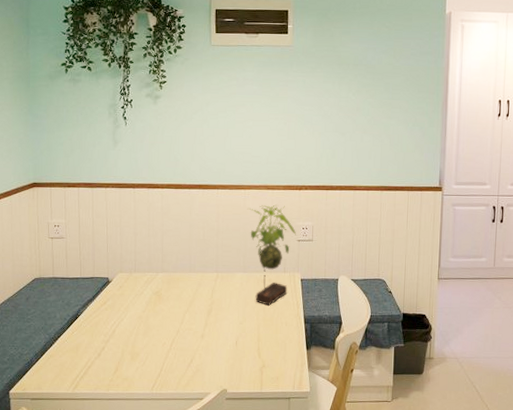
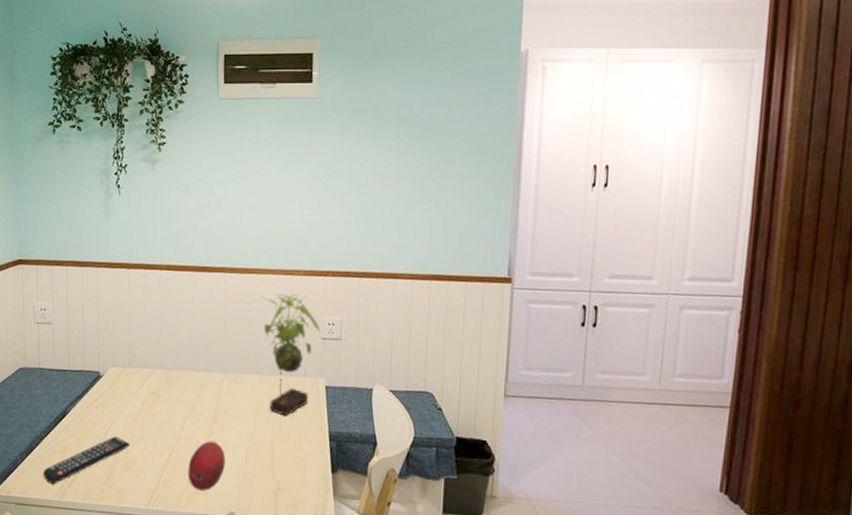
remote control: none [57,332,136,379] -> present [43,436,129,485]
fruit: none [187,330,219,373] -> present [187,441,225,491]

